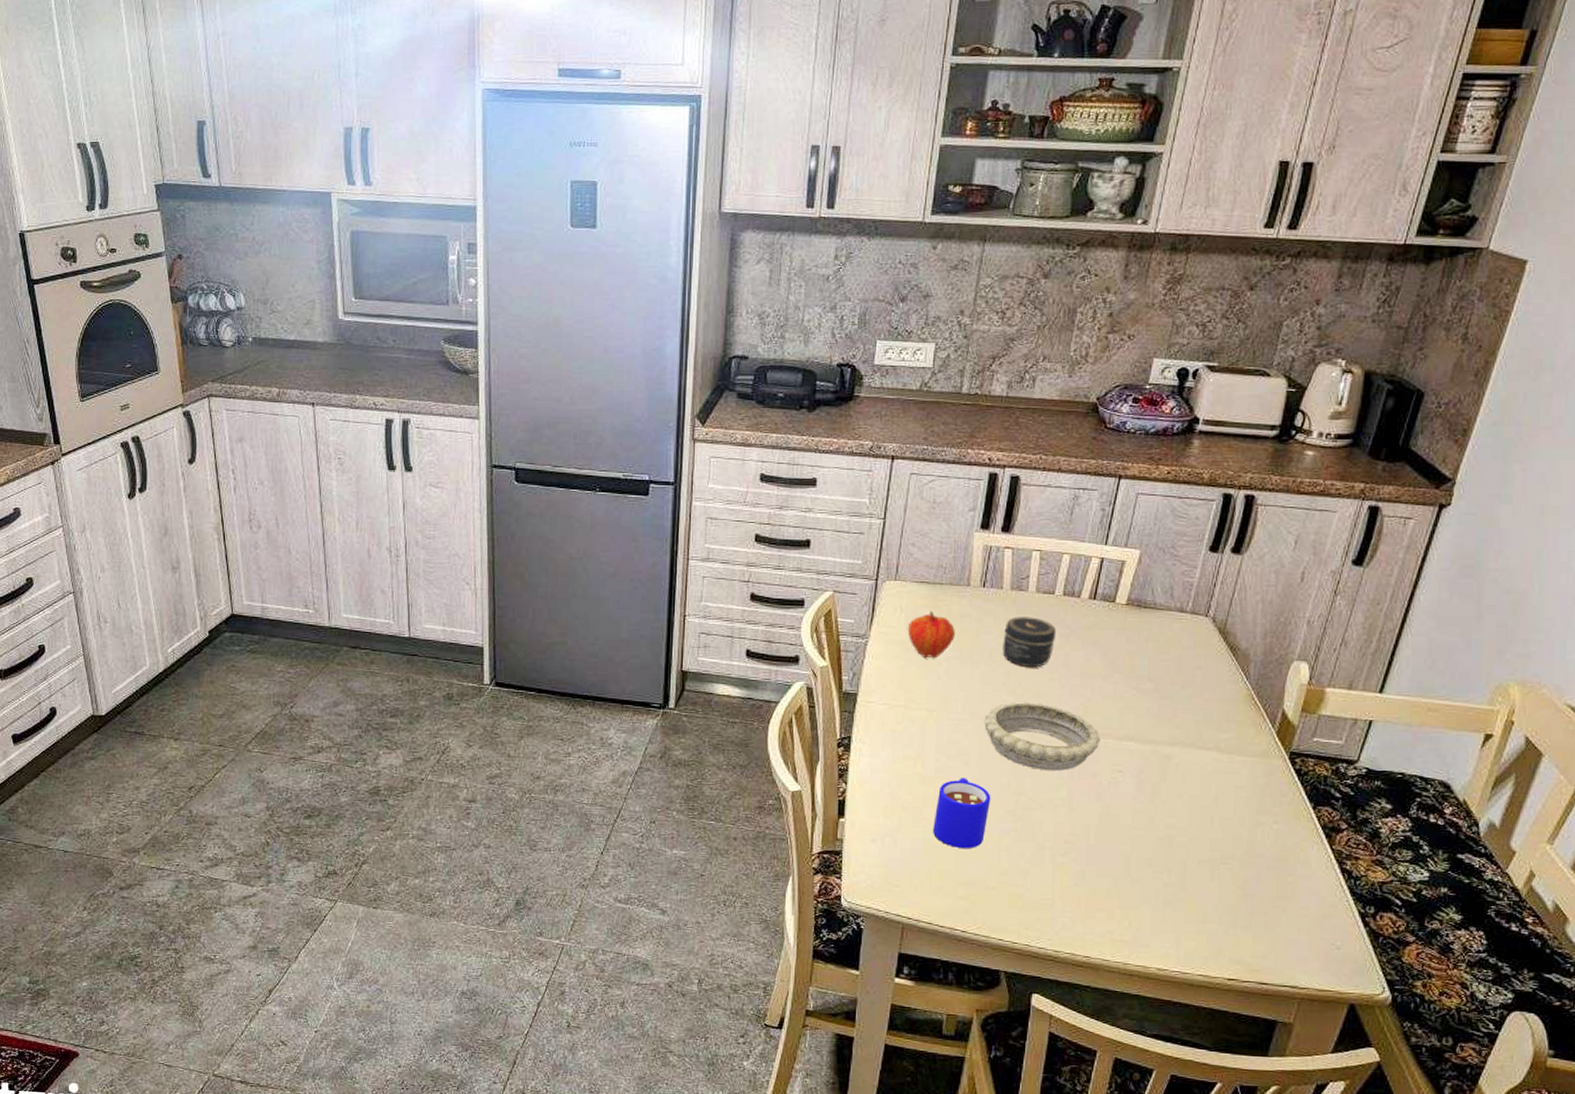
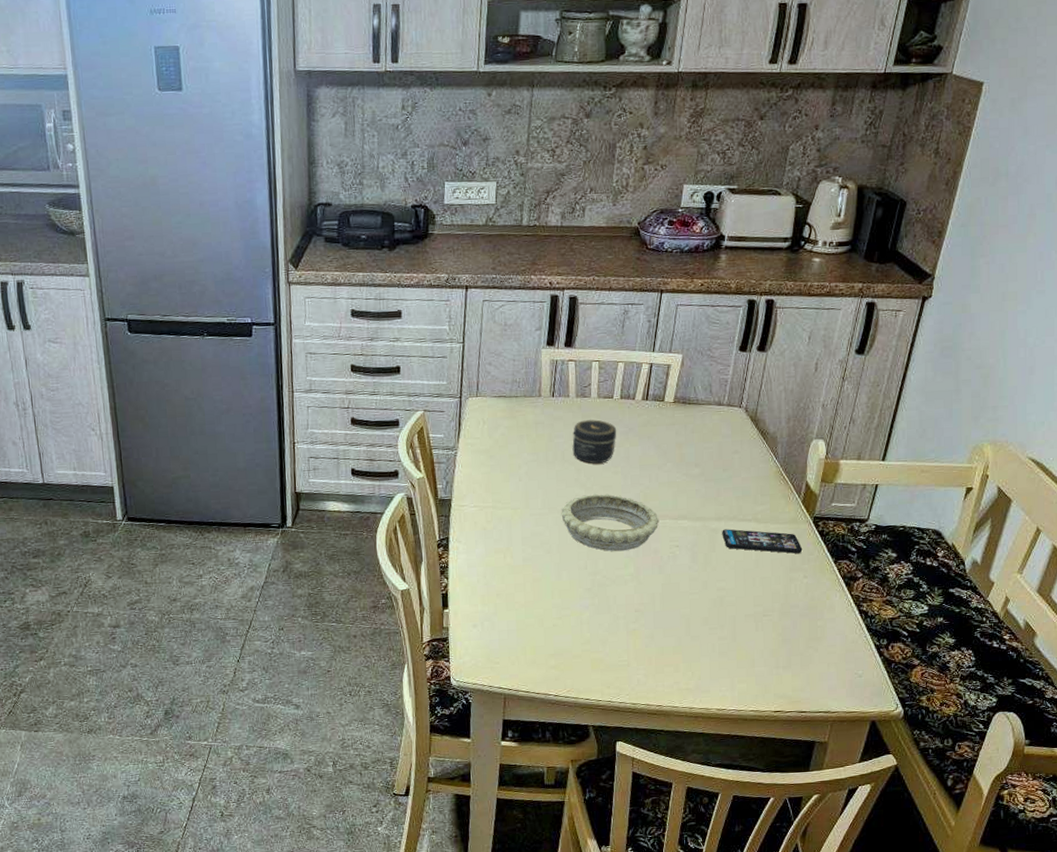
fruit: present [907,611,956,659] -> none [490,421,532,464]
mug: present [933,778,991,849] -> none [524,564,572,626]
smartphone: none [1176,756,1274,794] -> present [722,529,803,554]

